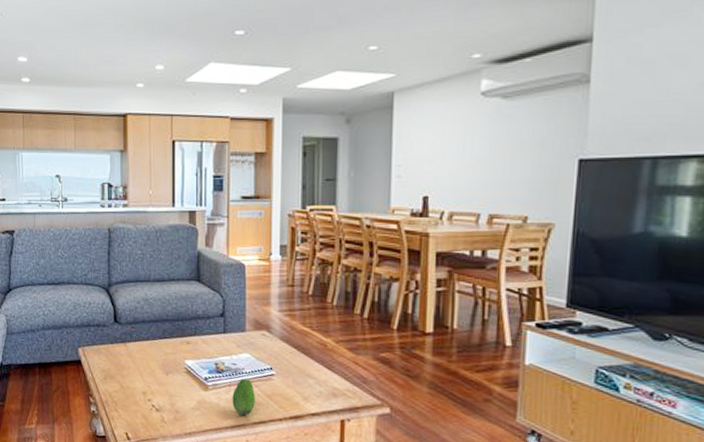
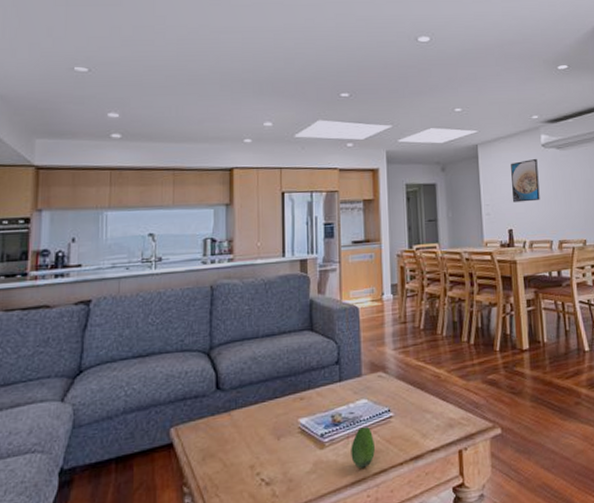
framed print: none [433,110,472,165] -> present [511,158,540,203]

